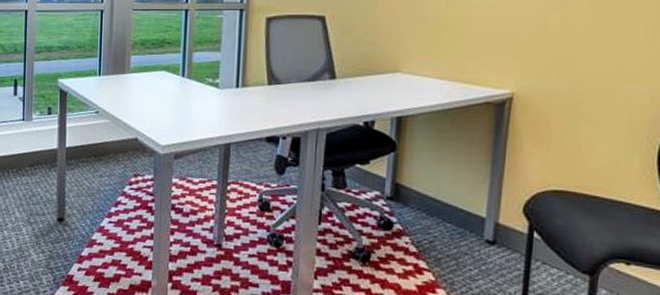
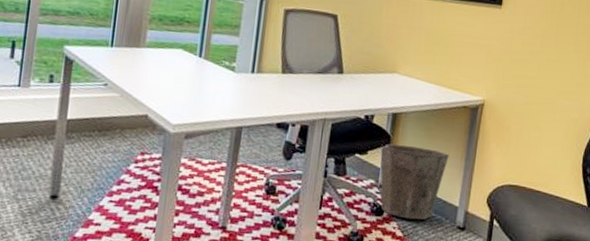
waste bin: none [384,151,471,234] -> present [380,144,450,220]

